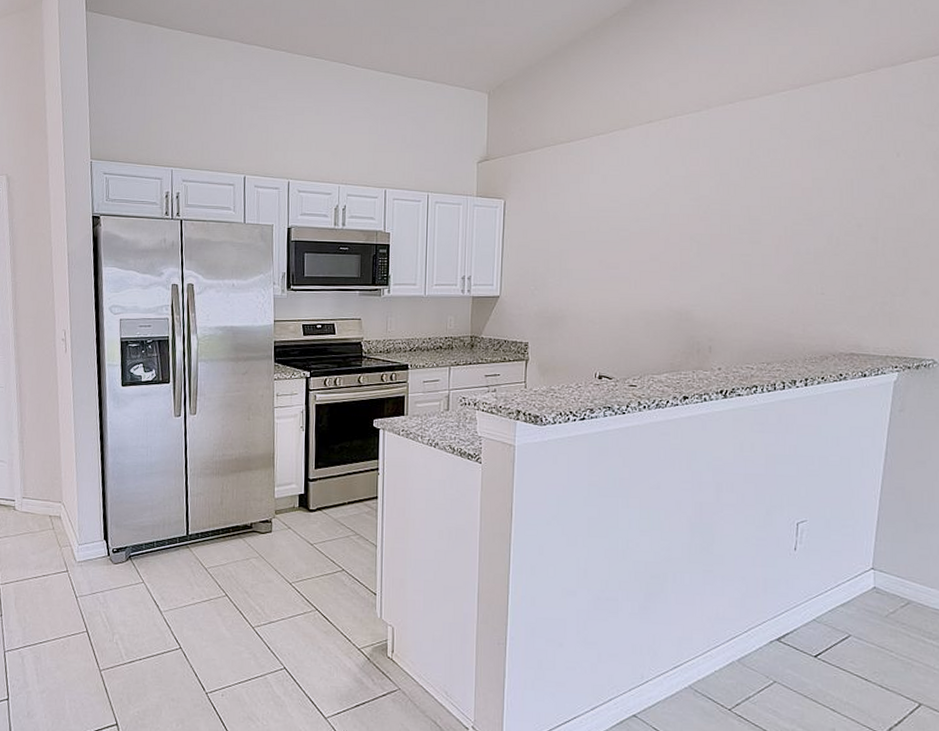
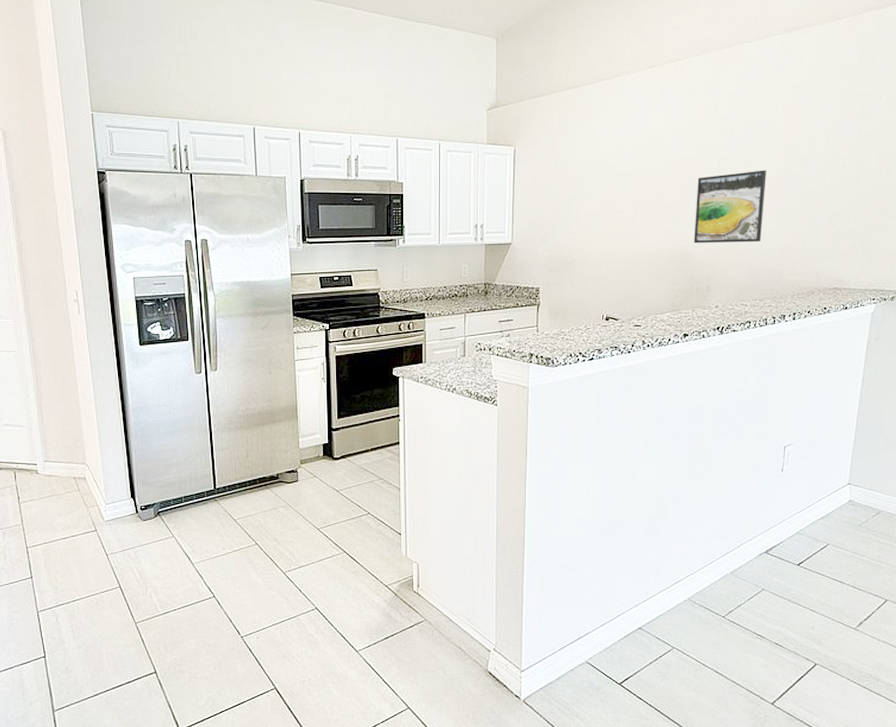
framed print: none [694,227,773,303] -> present [694,170,766,244]

